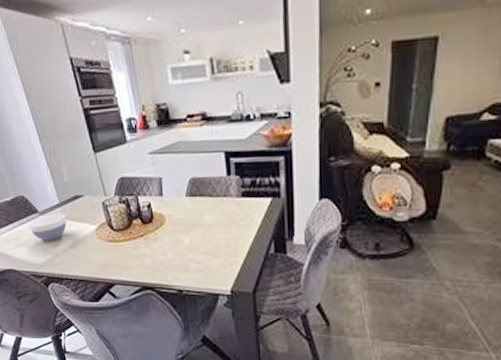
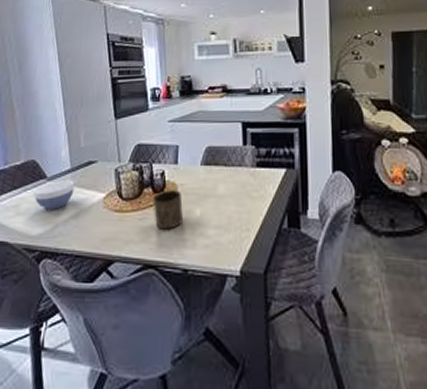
cup: none [142,221,175,257] -> present [153,190,184,230]

